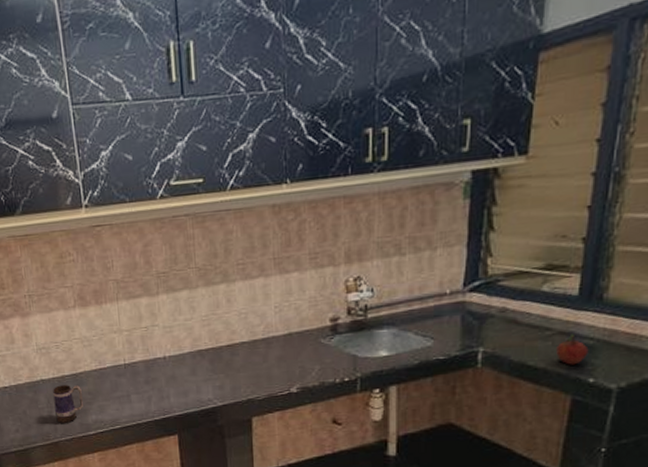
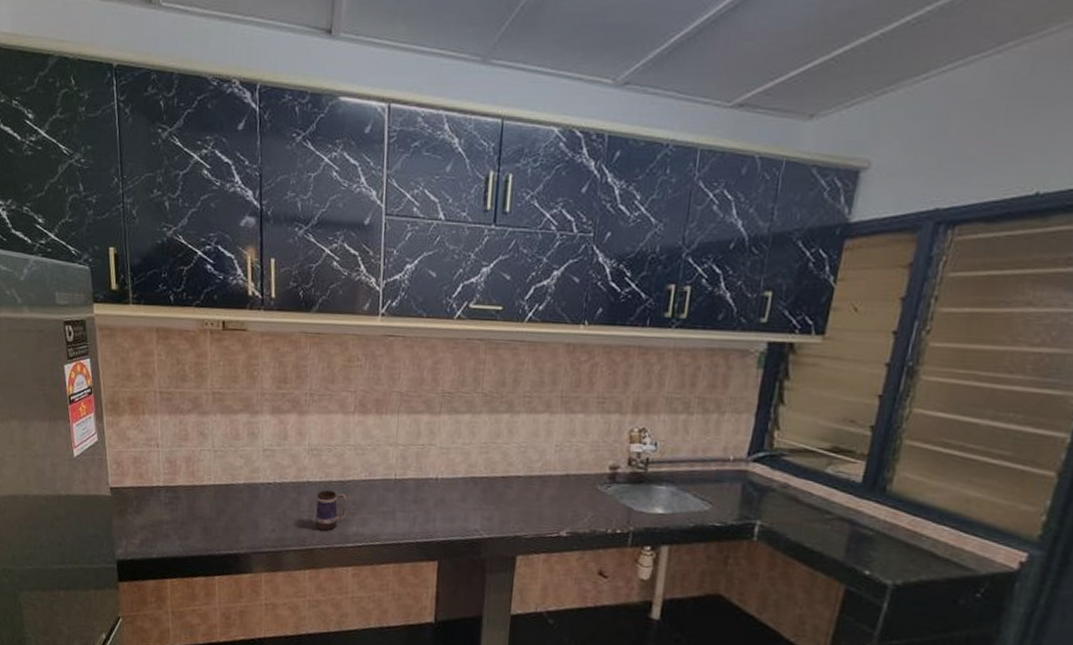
fruit: present [556,334,589,365] -> none [834,521,867,554]

